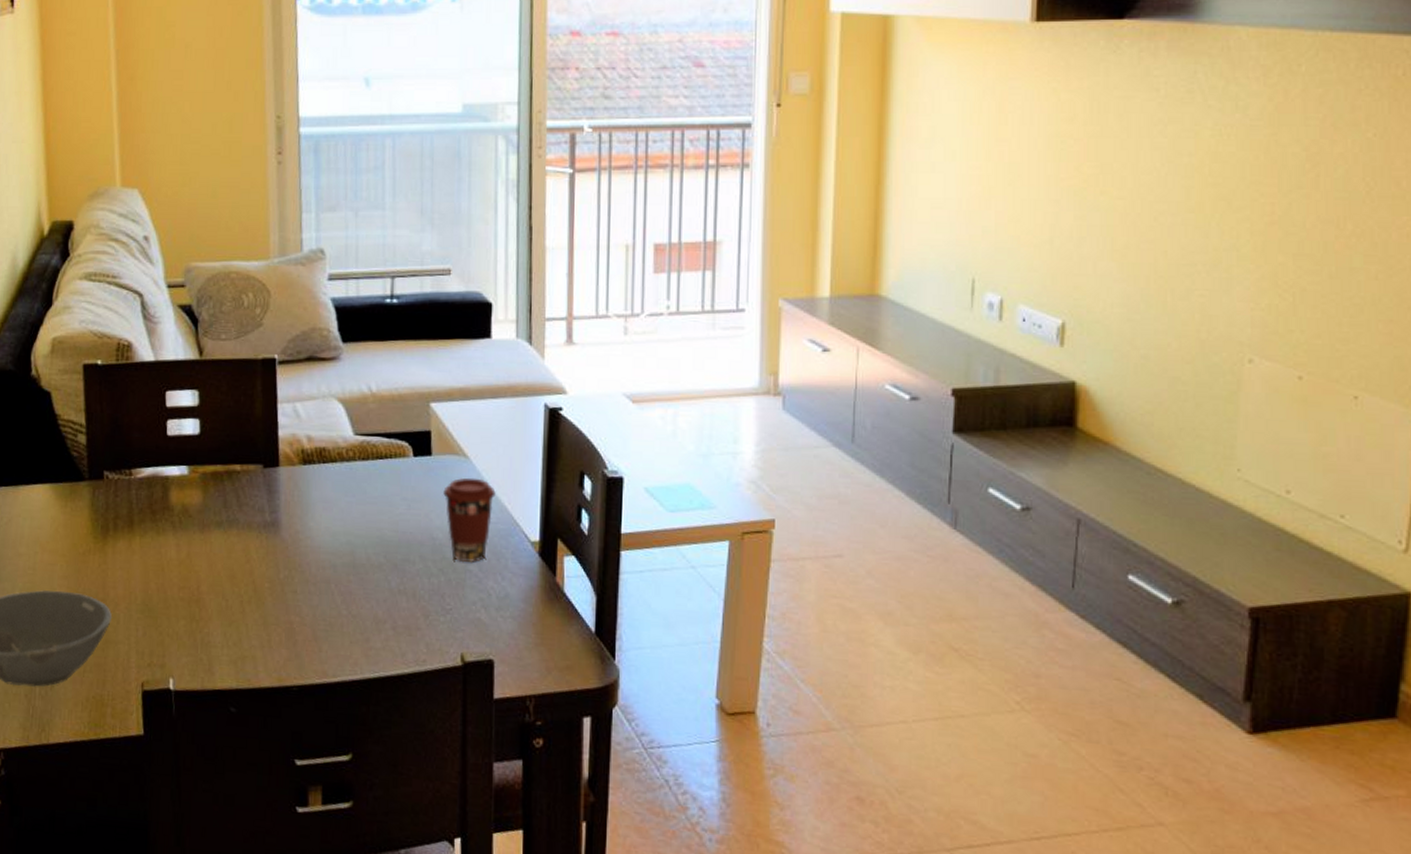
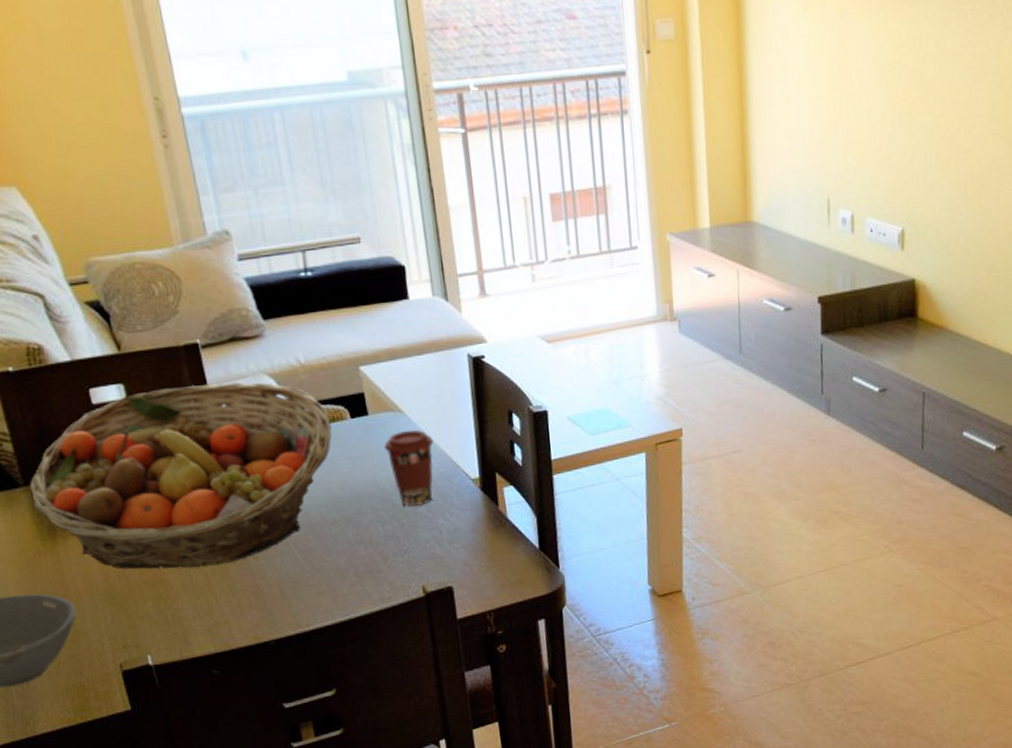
fruit basket: none [93,400,393,593] -> present [30,382,332,569]

